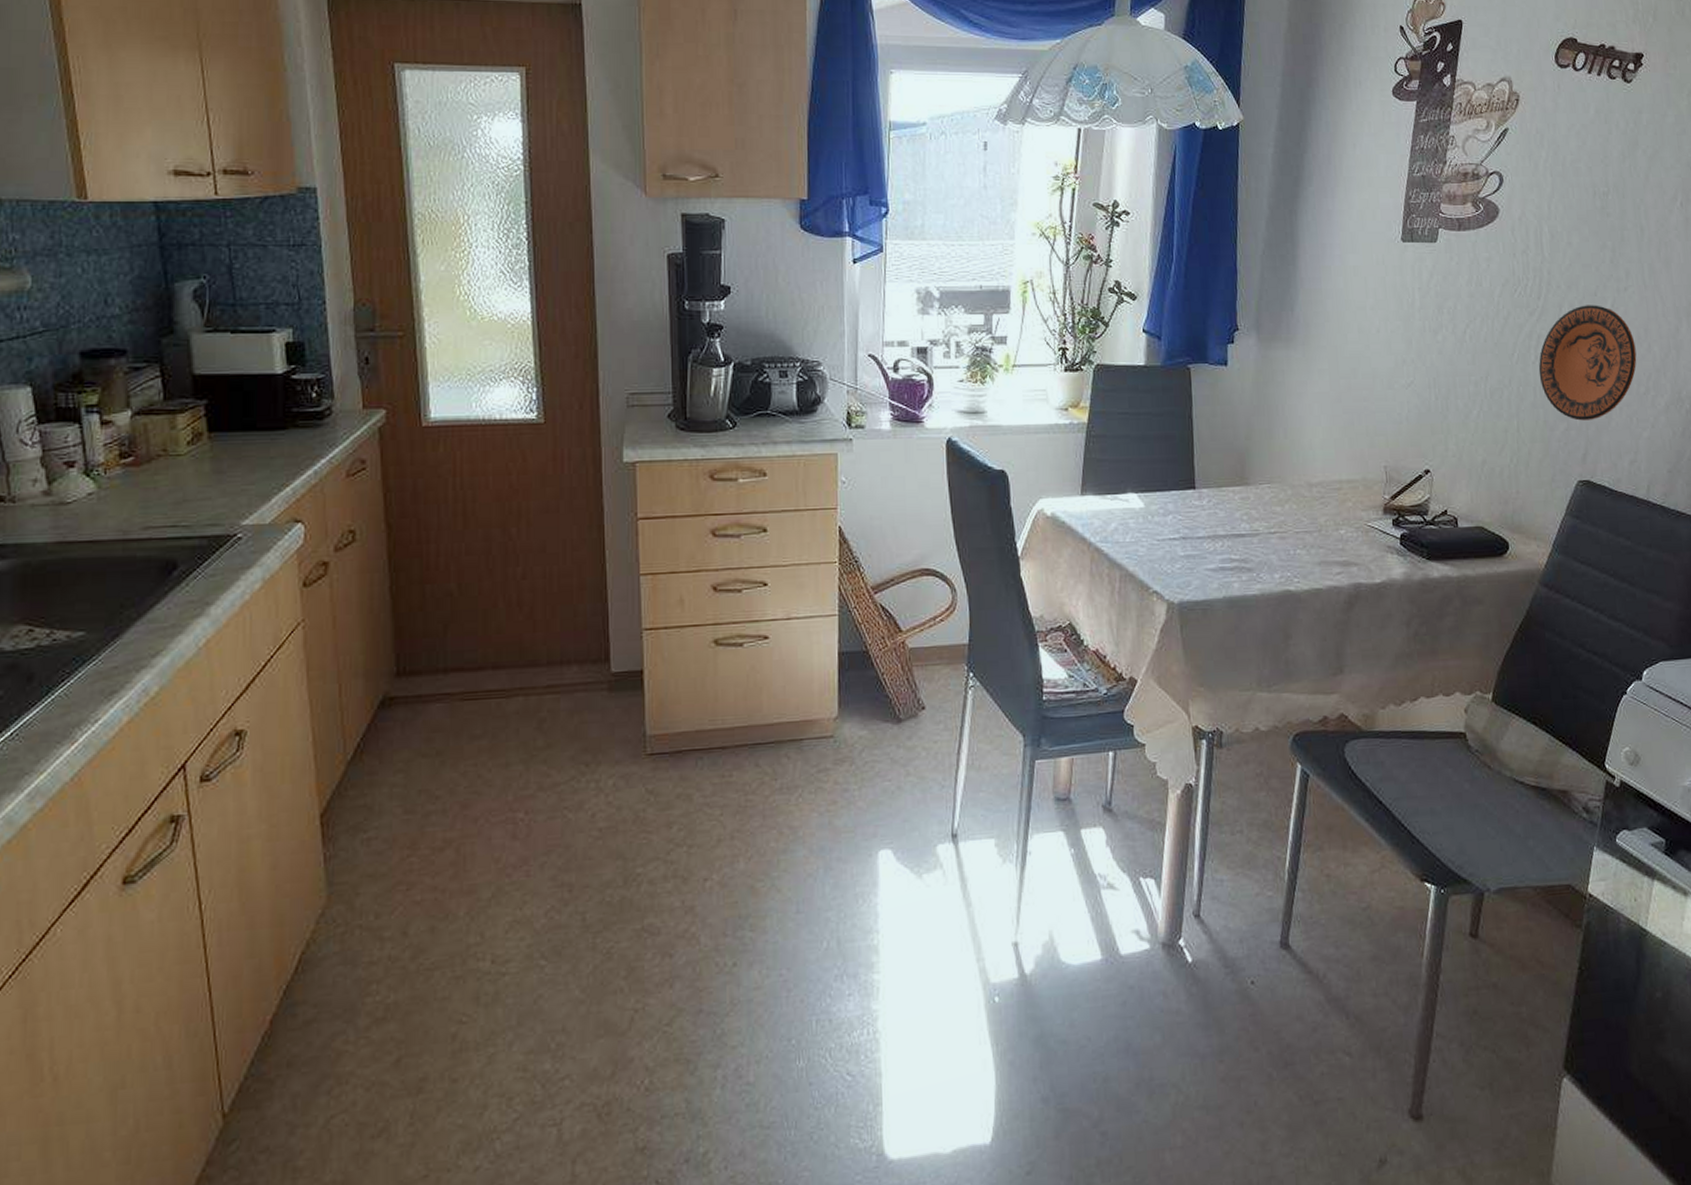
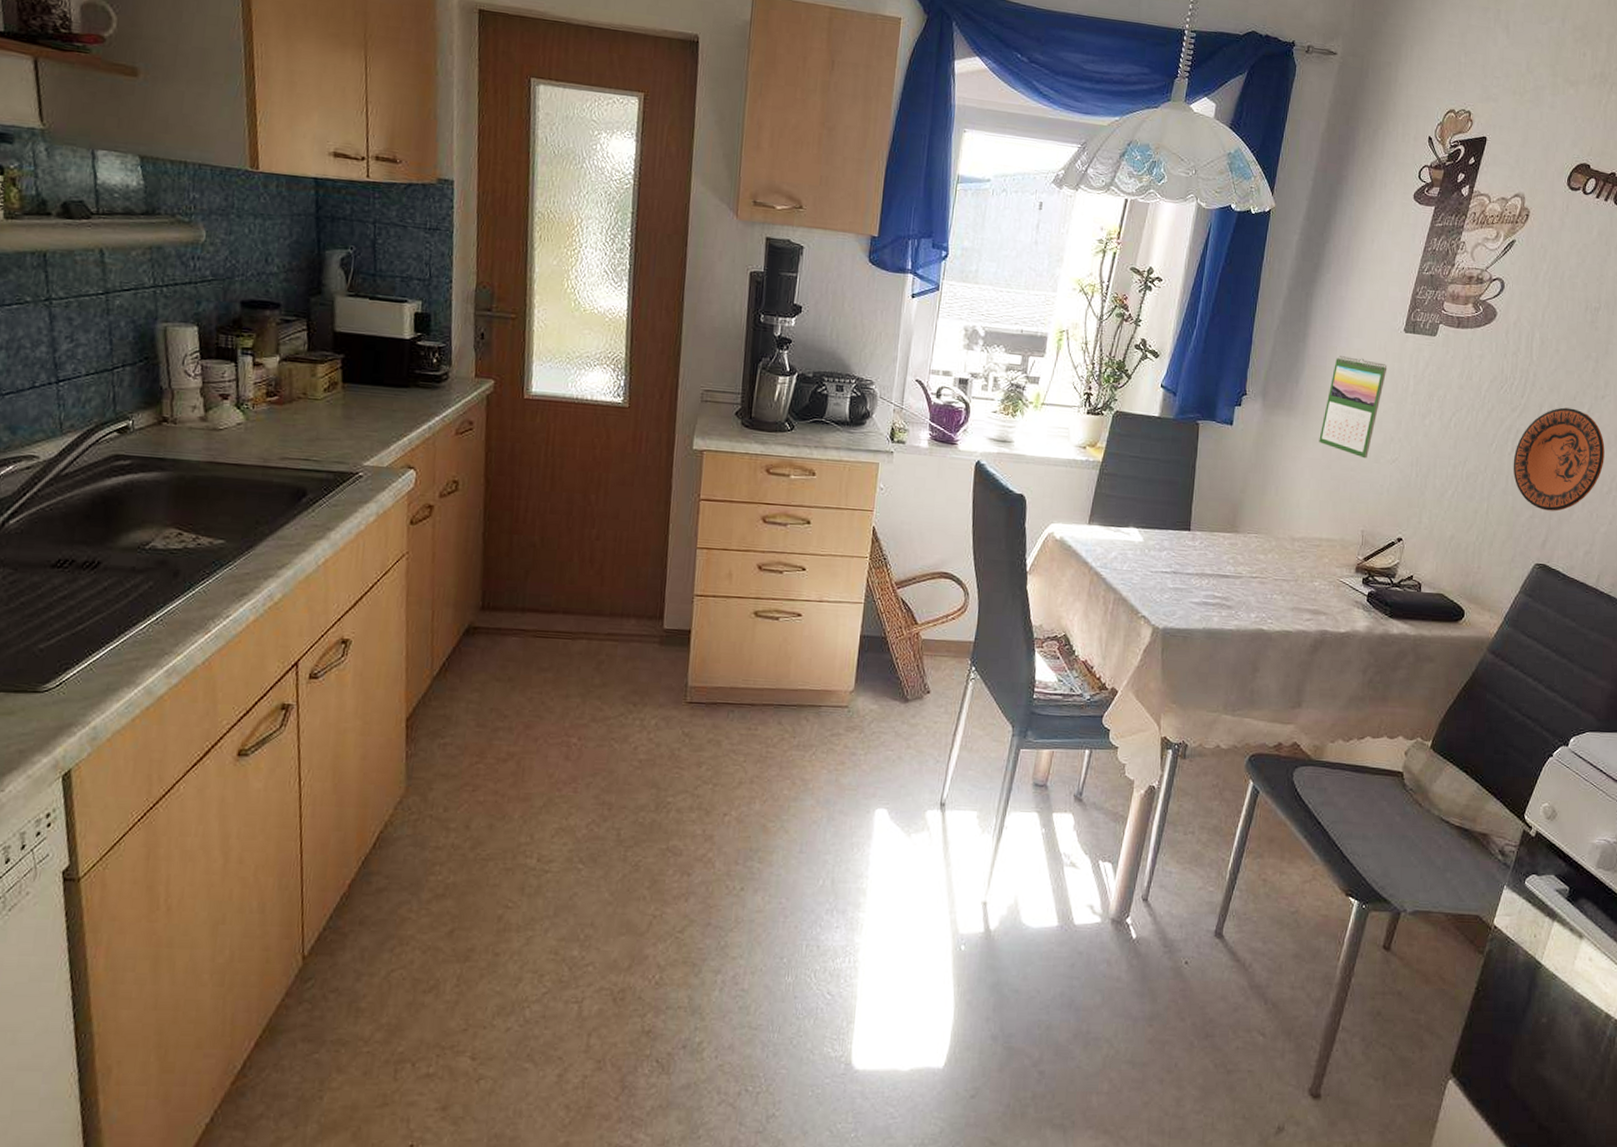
calendar: none [1324,275,1389,386] -> present [1319,355,1388,459]

